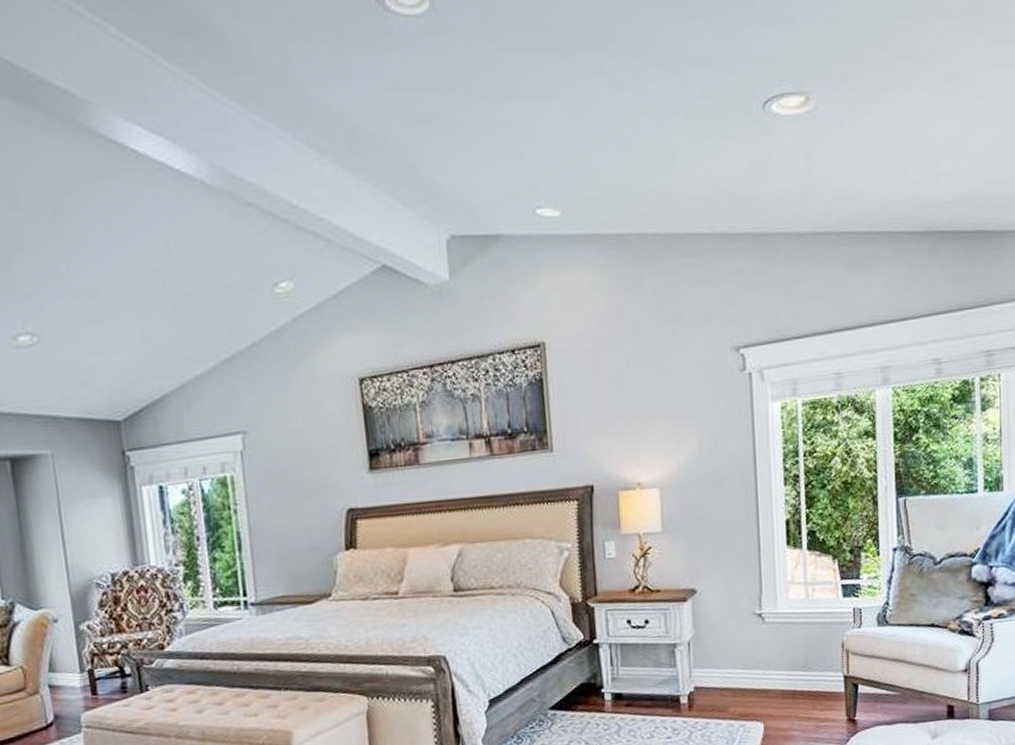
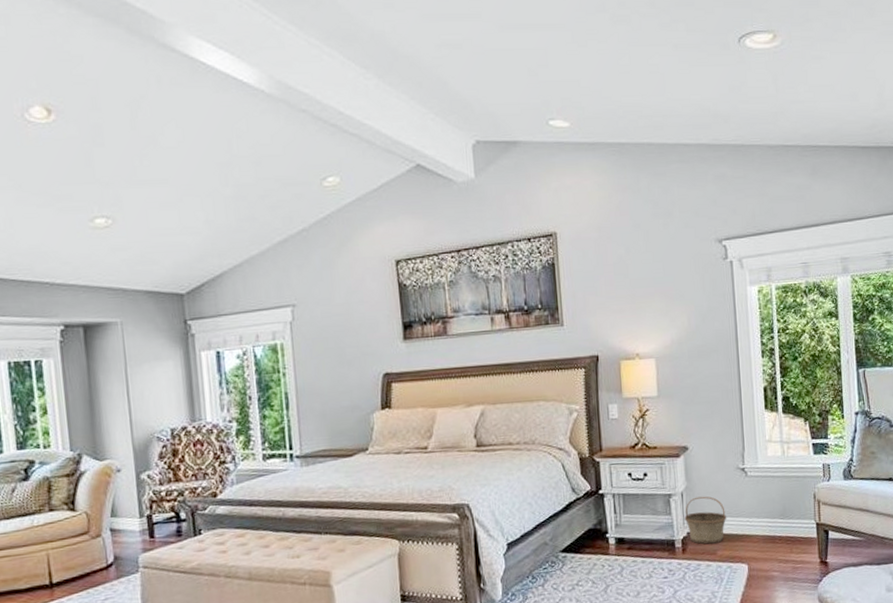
basket: none [691,645,740,700] -> present [684,496,727,544]

